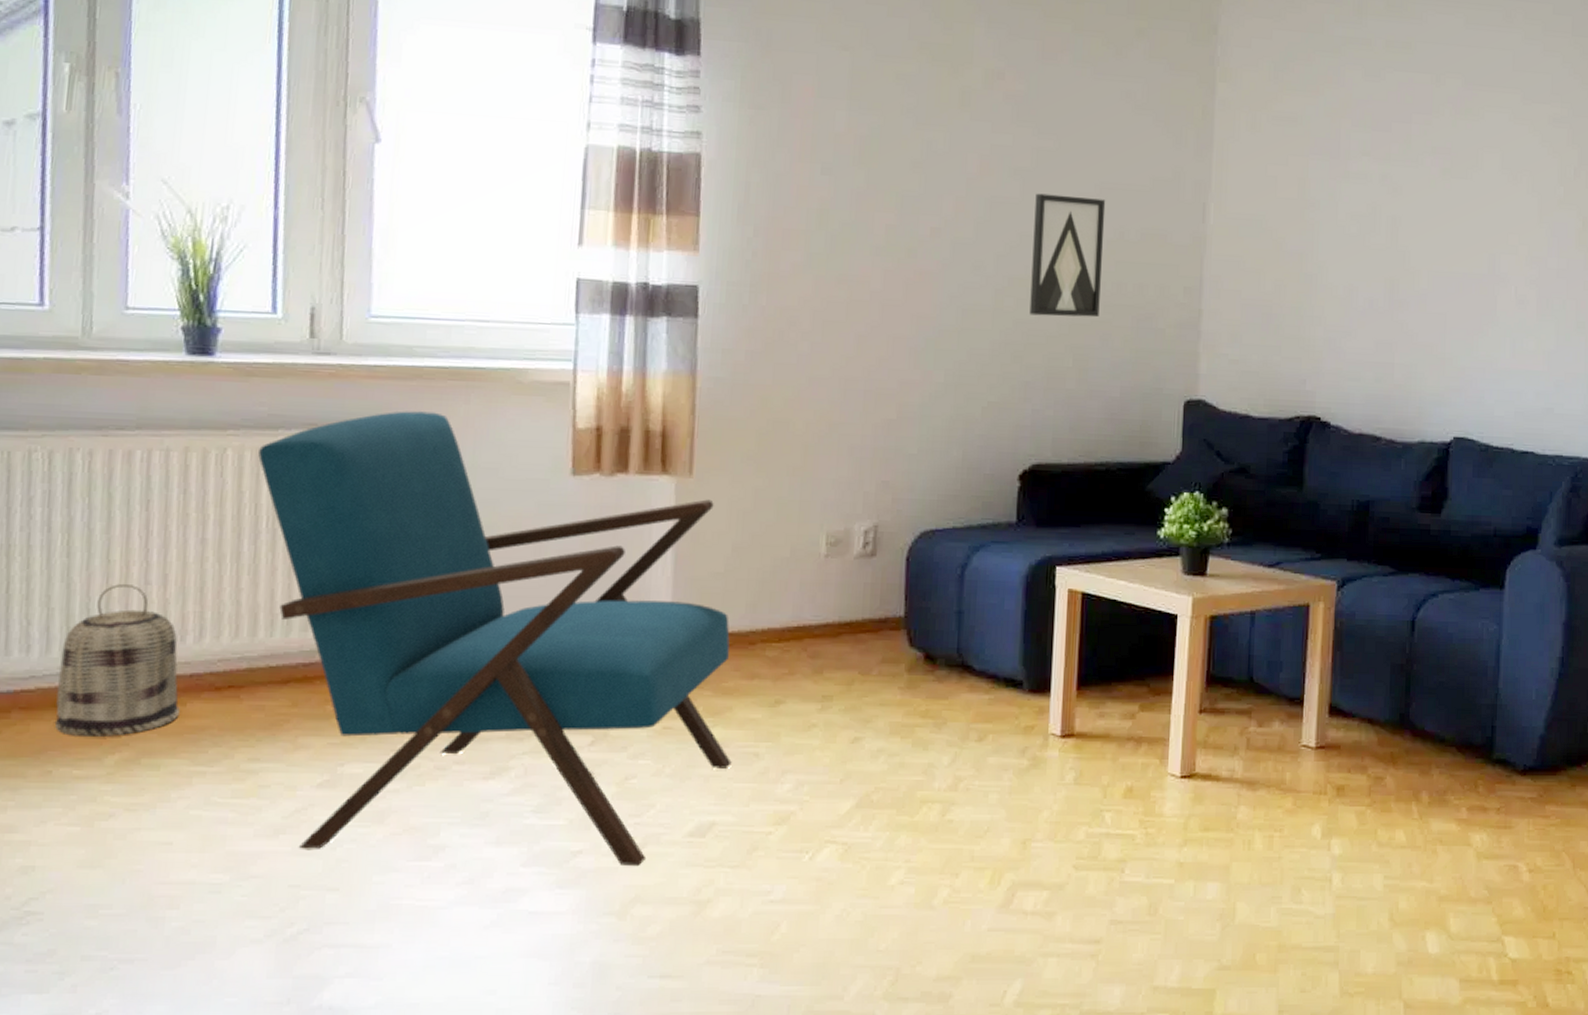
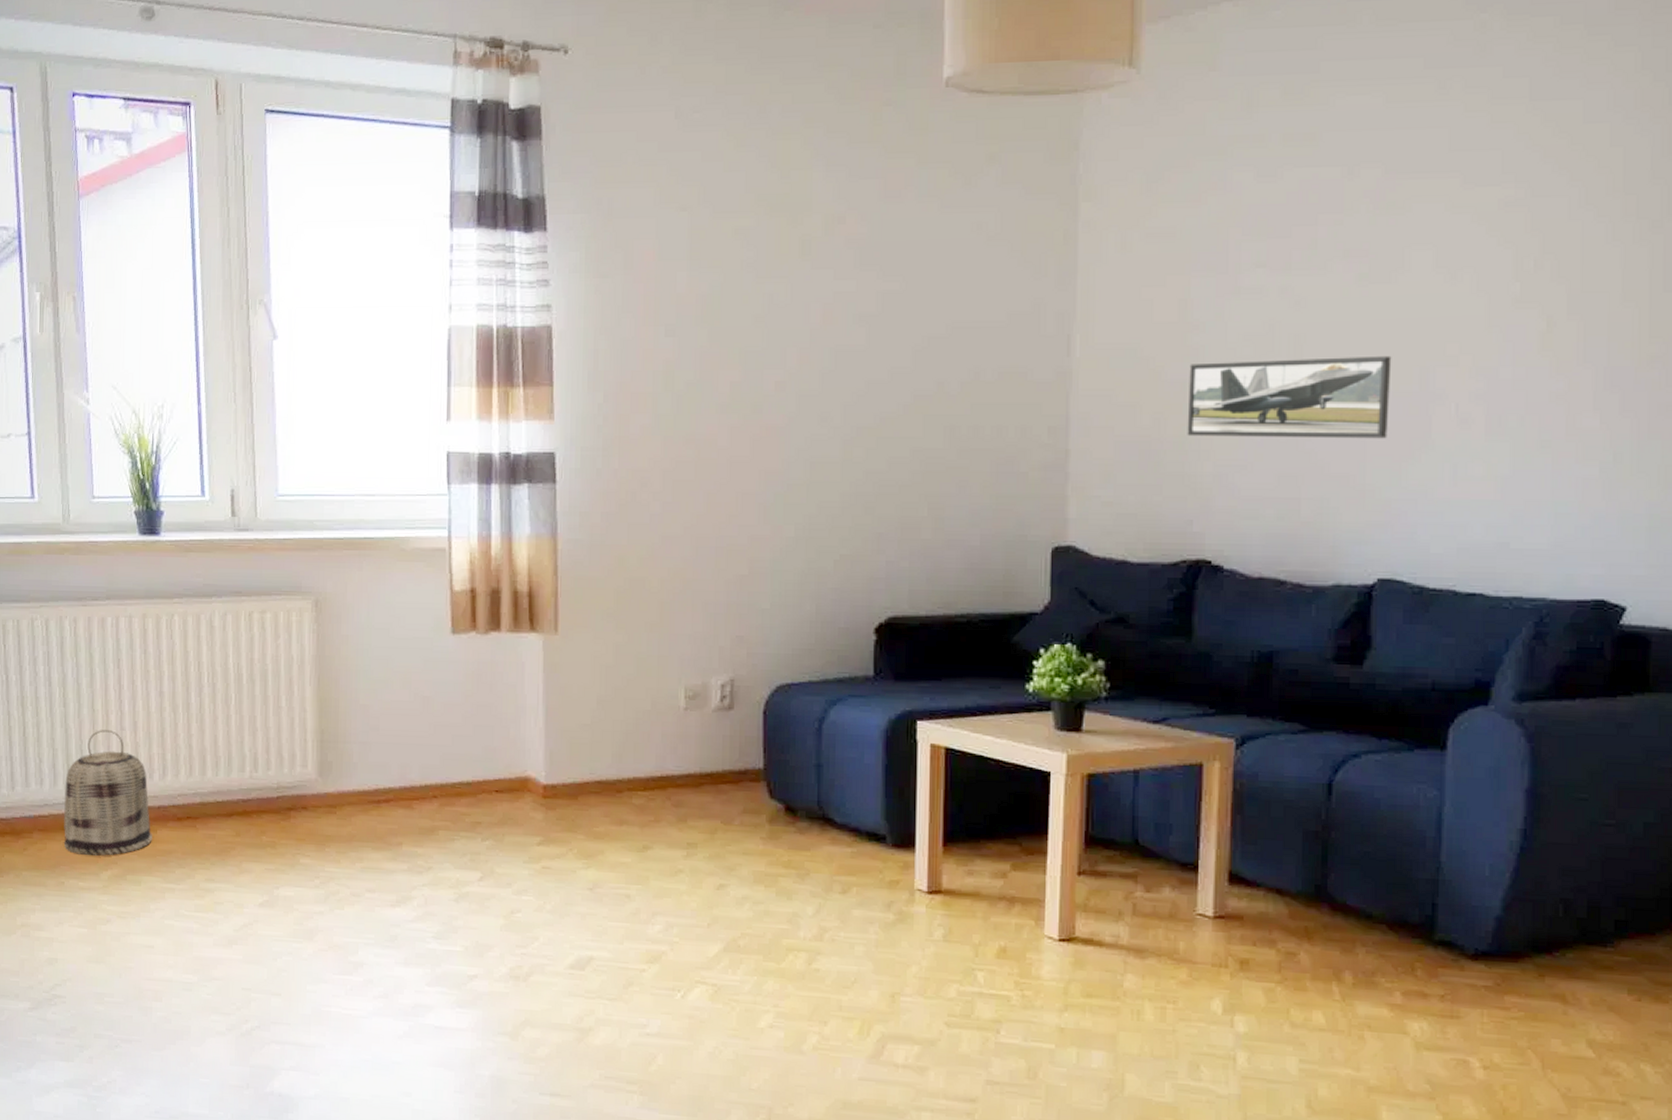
armchair: present [258,411,732,867] -> none [198,578,606,993]
wall art: present [1029,193,1106,318] -> none [880,338,958,465]
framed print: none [1303,237,1467,314] -> present [1187,355,1392,439]

